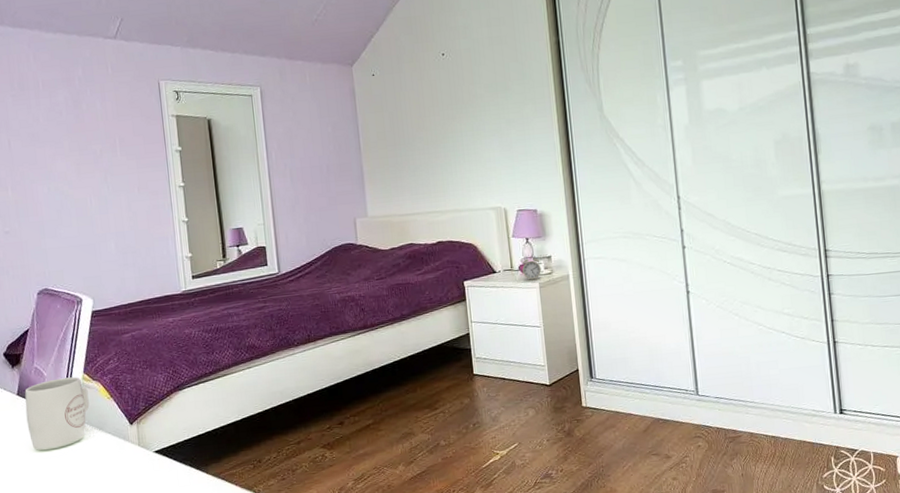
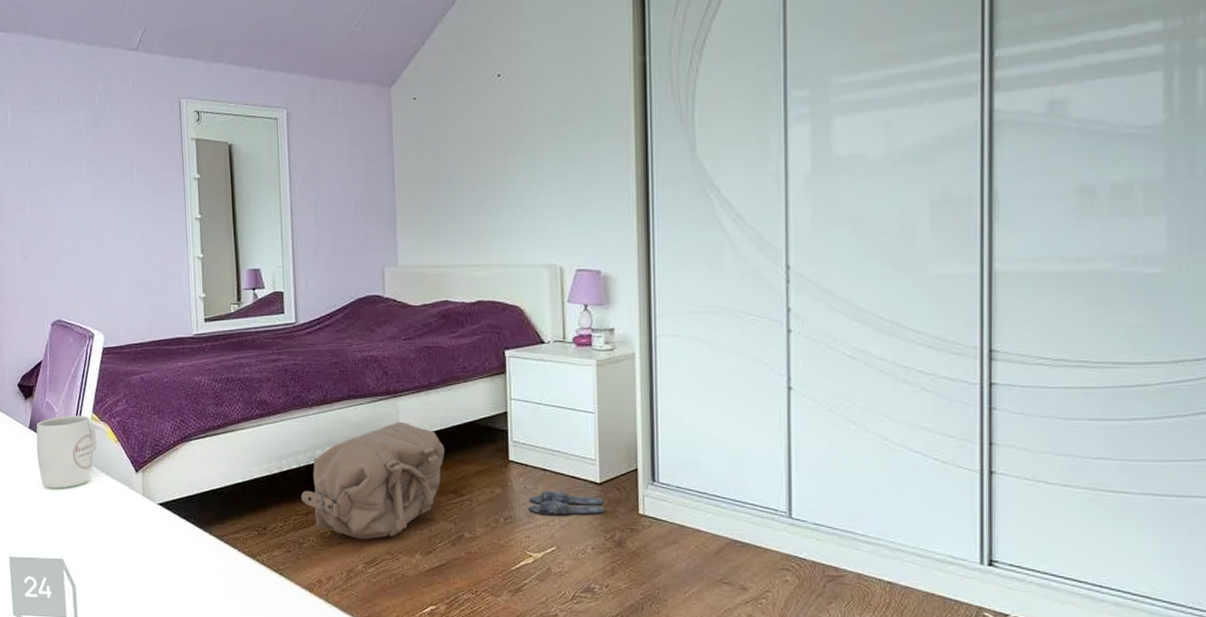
duffel bag: none [292,351,419,459] -> present [301,421,444,539]
slippers: none [493,395,556,418] -> present [528,490,606,516]
alarm clock: present [522,254,541,281] -> none [577,325,600,356]

